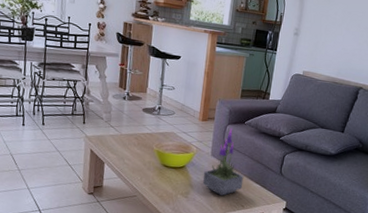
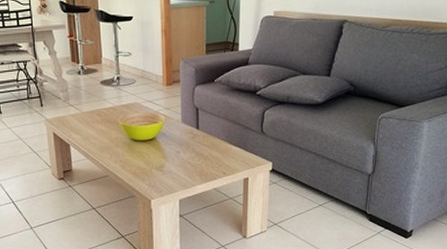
potted plant: present [202,127,244,196] -> none [176,88,221,165]

